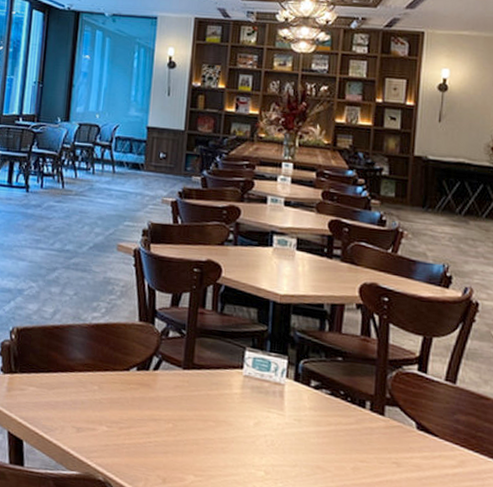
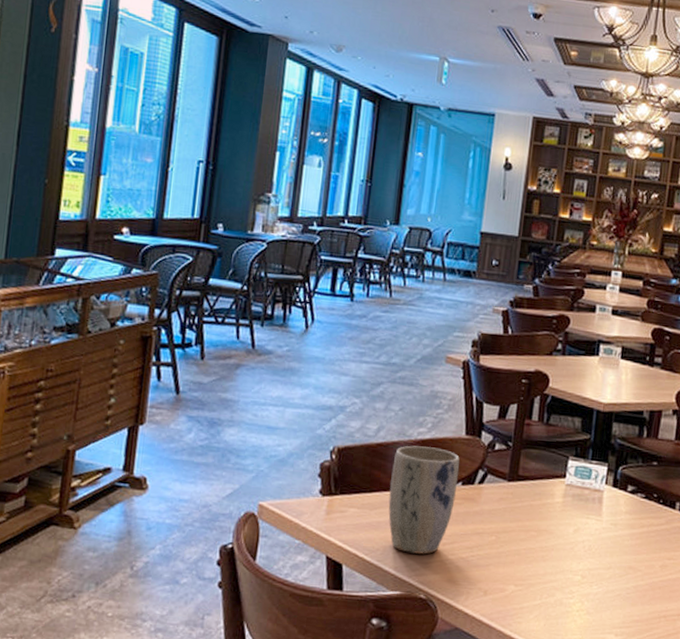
plant pot: none [65,329,134,437] -> present [388,445,460,554]

